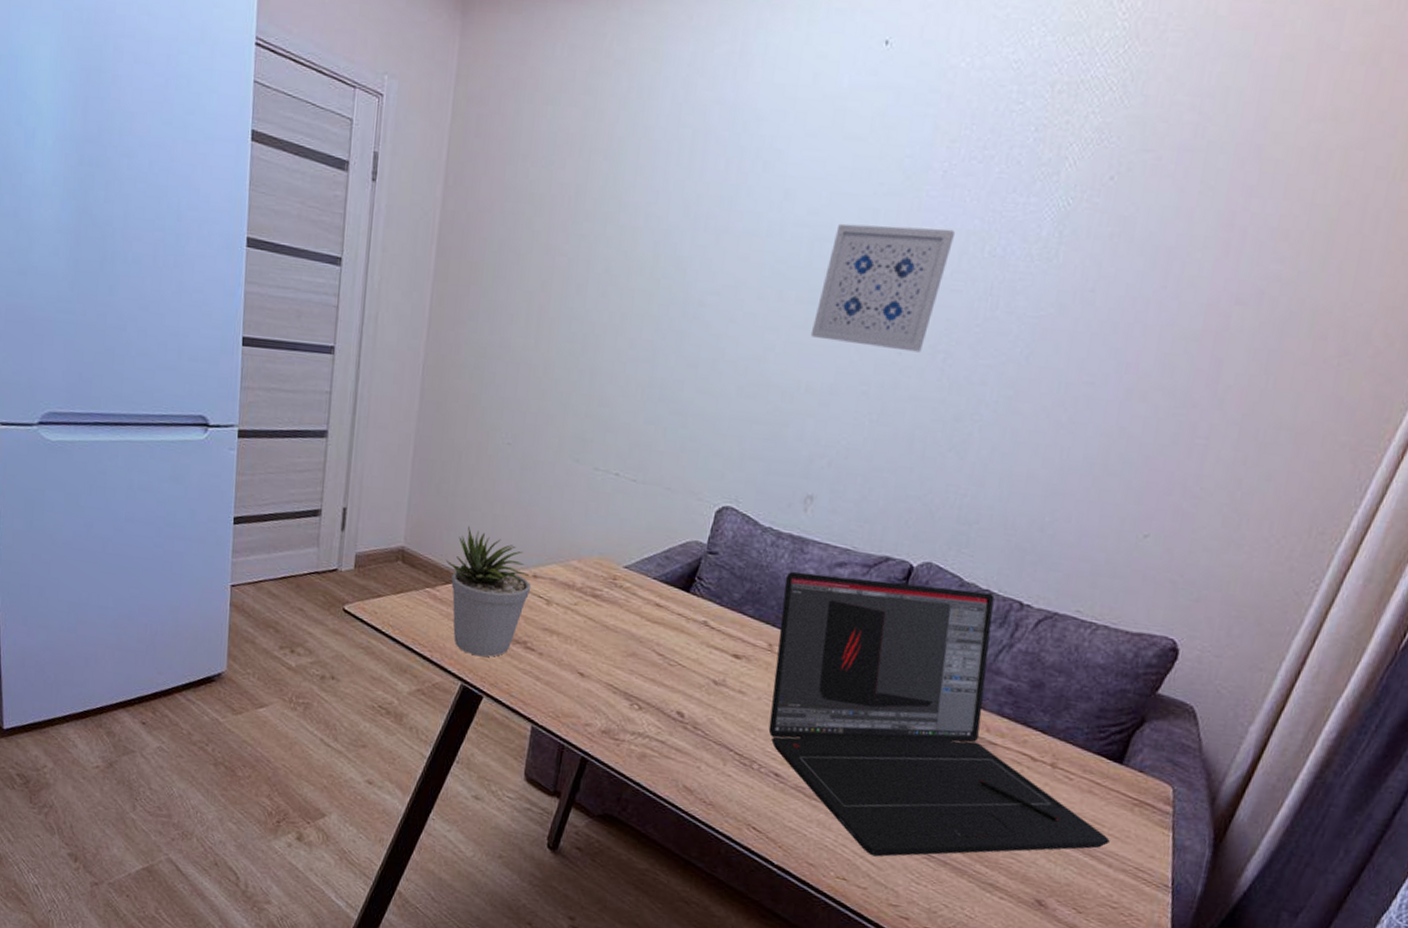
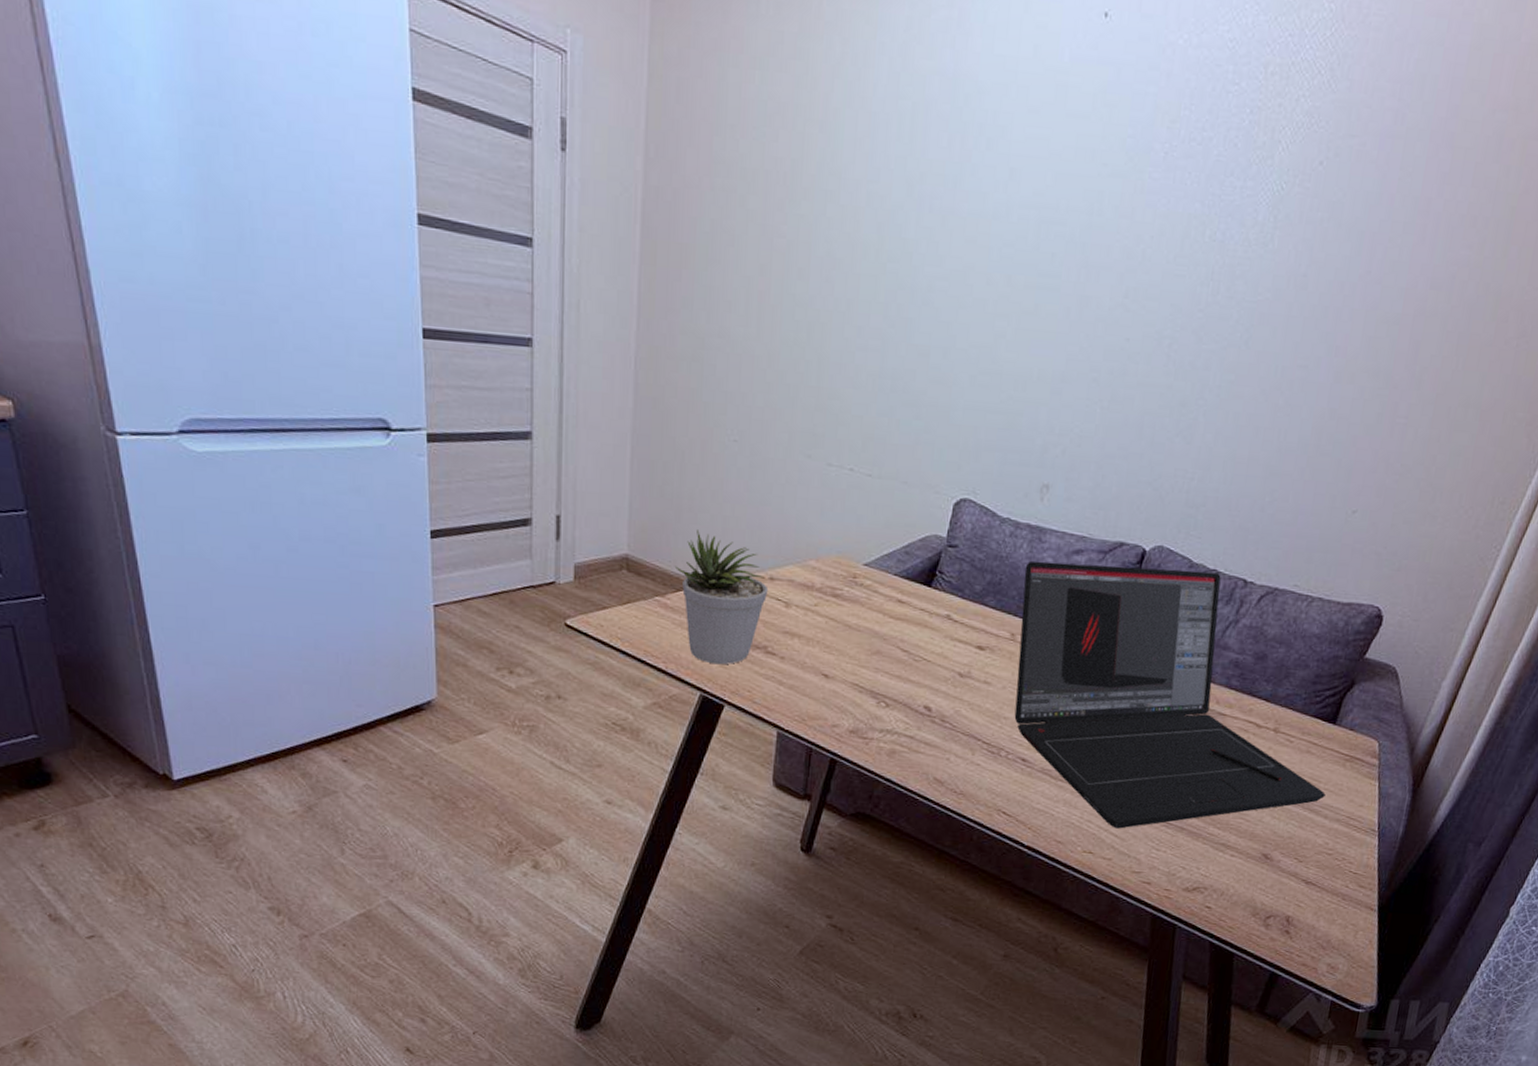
wall art: present [810,223,955,353] -> none [1040,205,1177,338]

